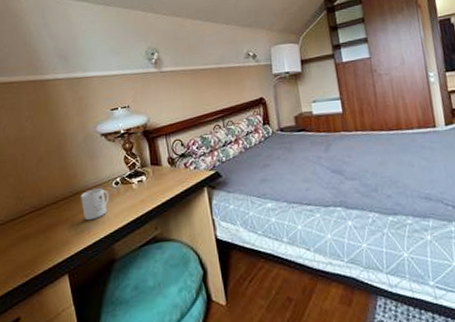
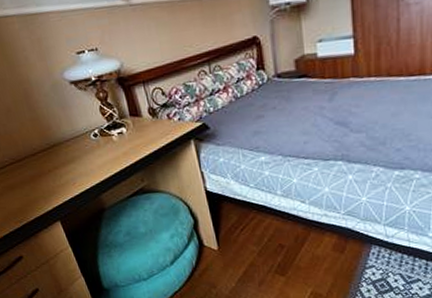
mug: present [81,188,109,221] -> none [59,140,90,173]

